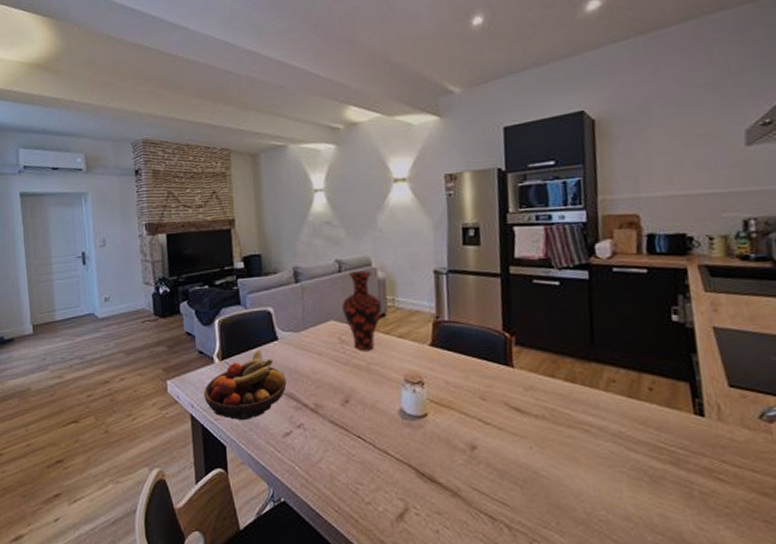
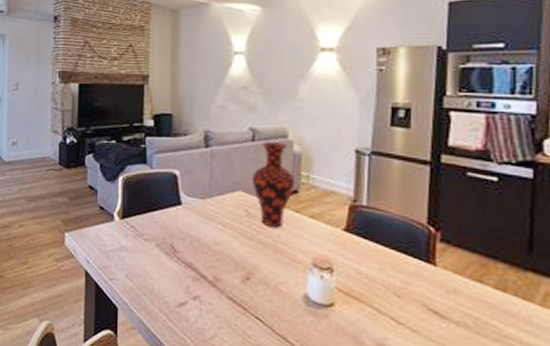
fruit bowl: present [203,349,287,421] -> none [100,212,186,284]

